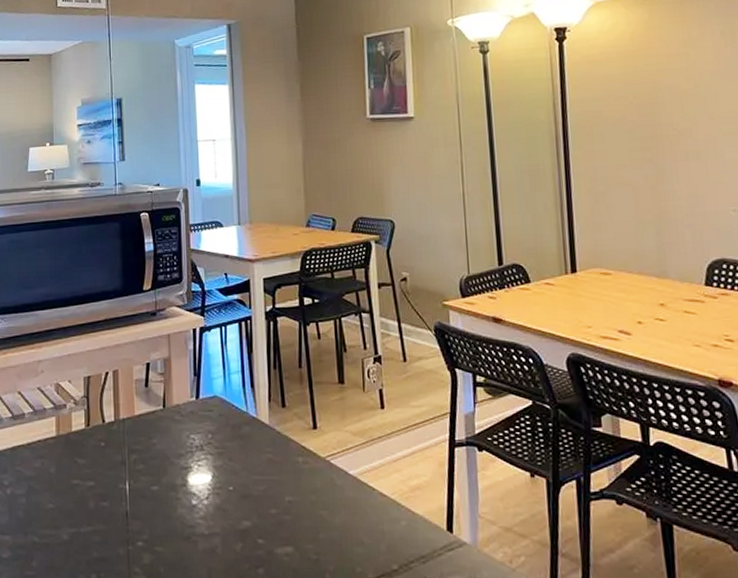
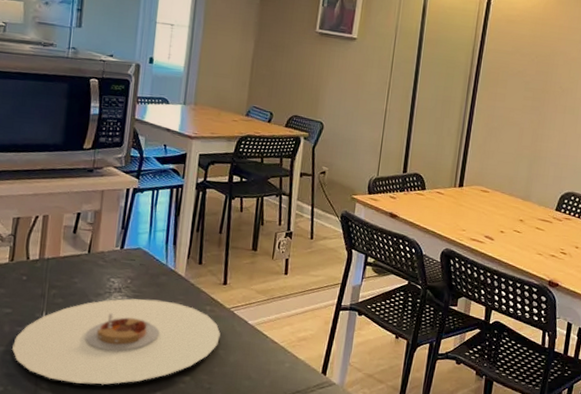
plate: none [100,455,320,565] -> present [12,298,221,385]

